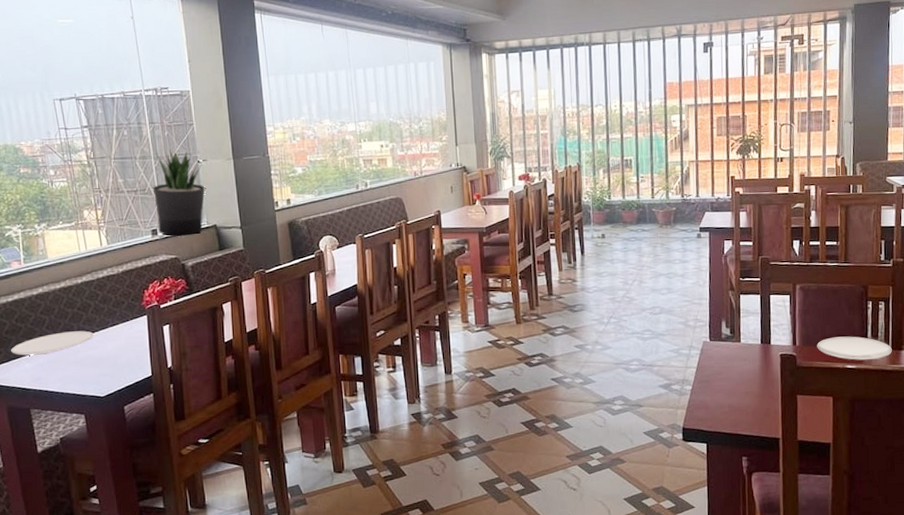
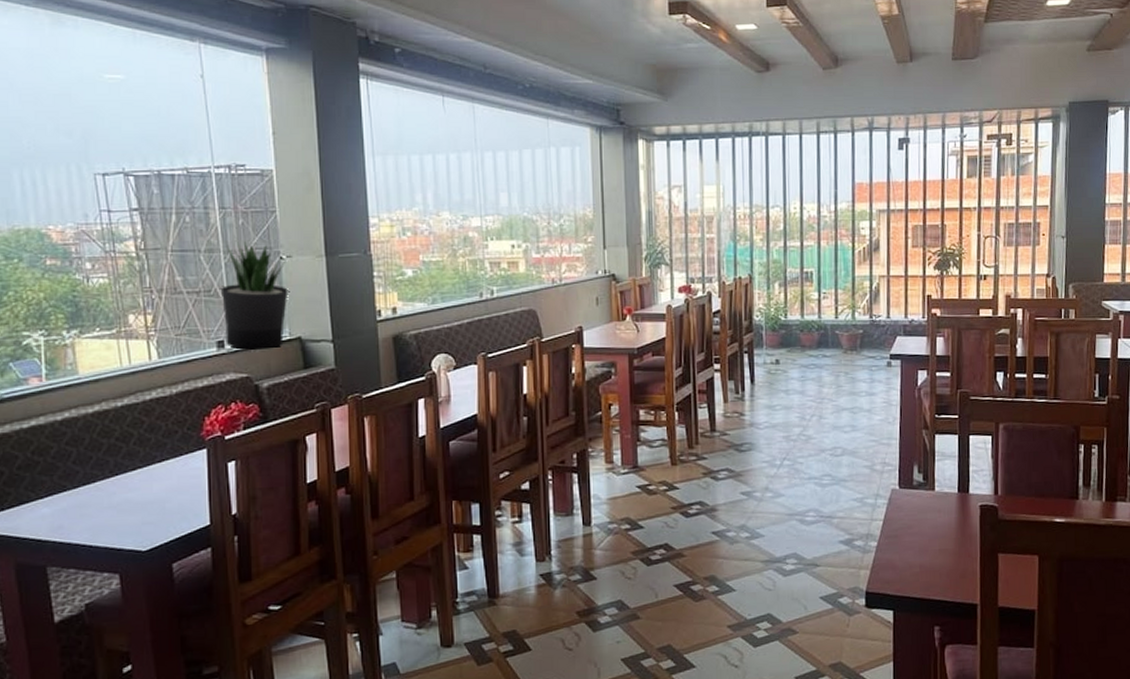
plate: present [11,330,94,356] -> none [24,467,136,498]
plate: present [817,336,892,361] -> none [1021,484,1106,514]

